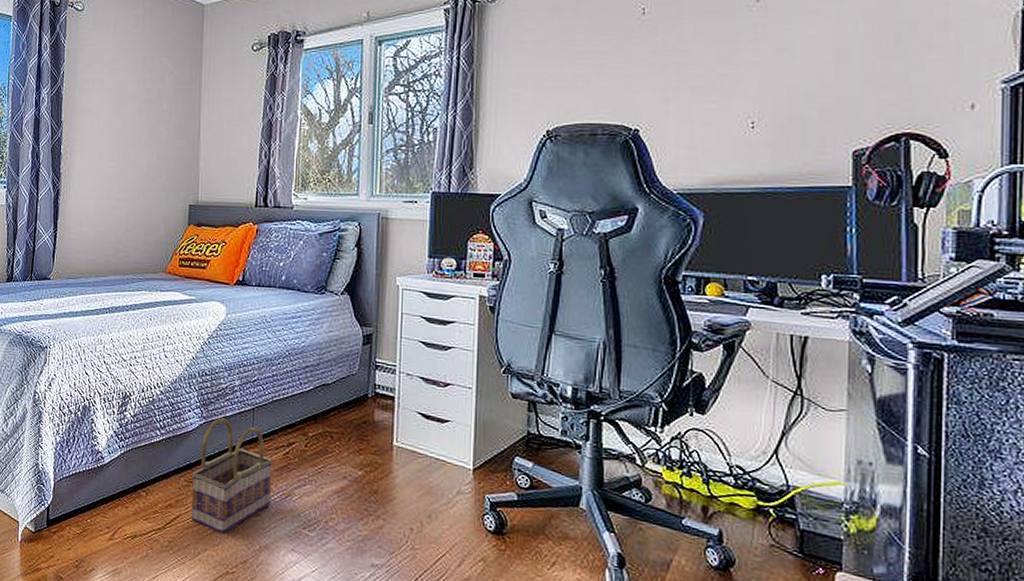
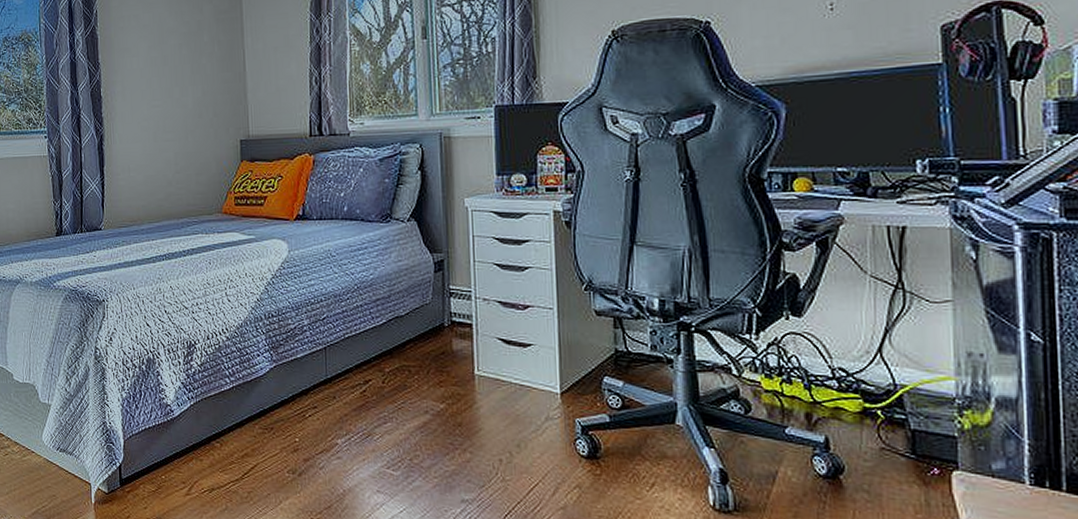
basket: present [191,417,273,533] -> none [265,360,351,480]

